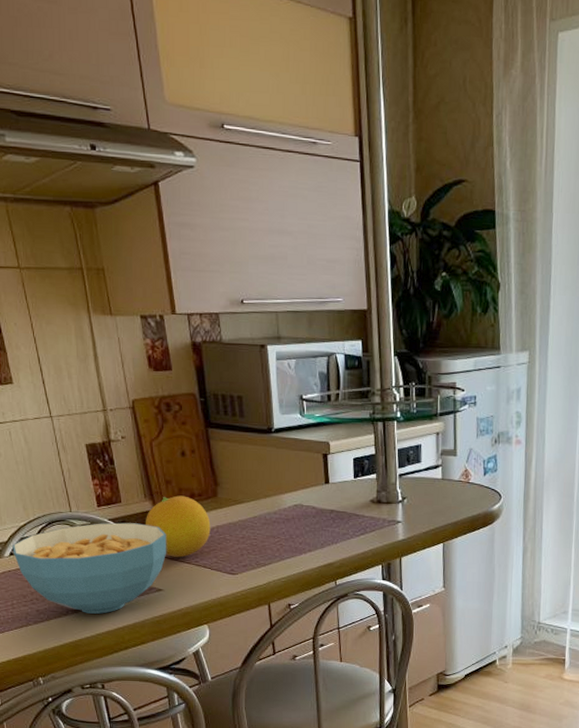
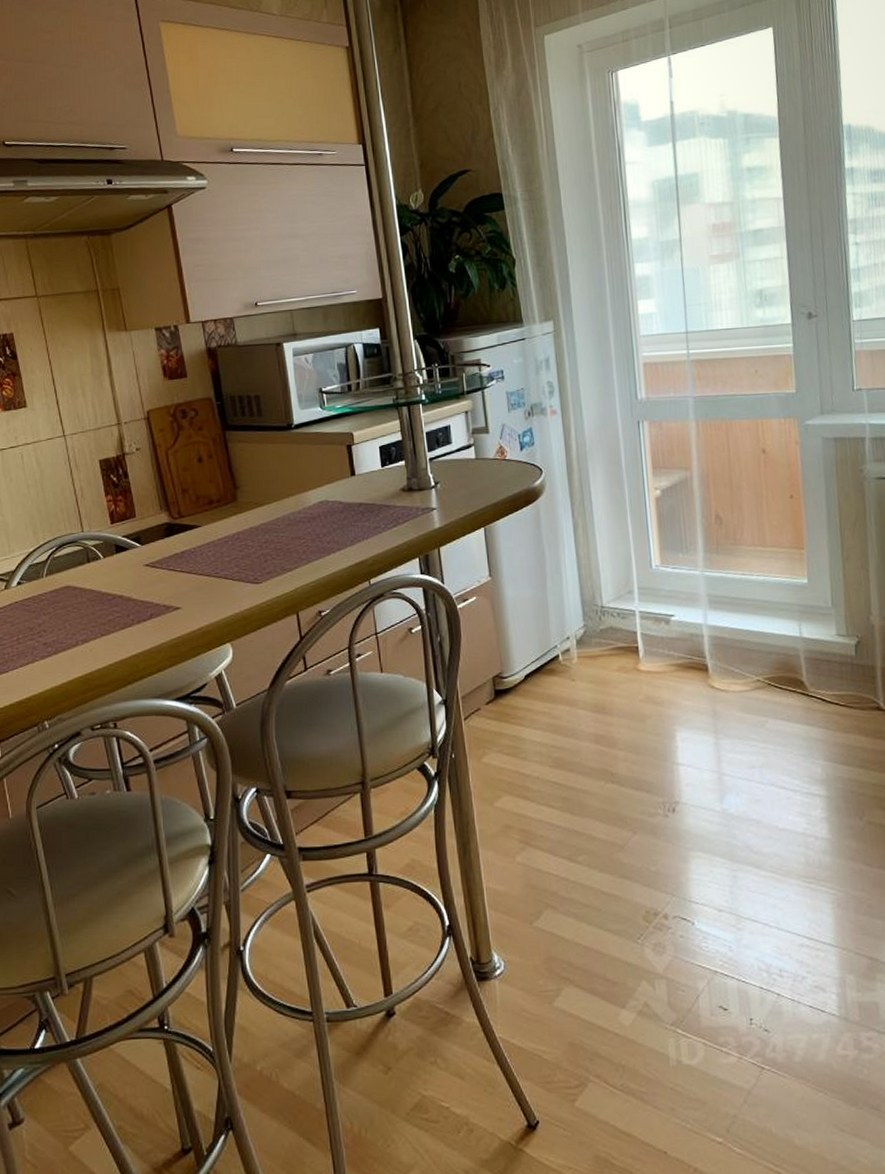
cereal bowl: present [12,522,167,614] -> none [20,537,185,642]
fruit: present [145,495,211,558] -> none [161,503,231,571]

